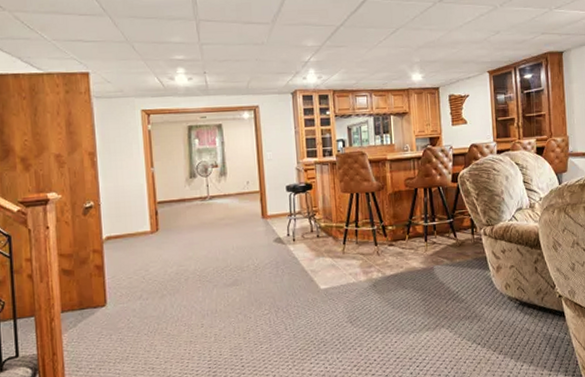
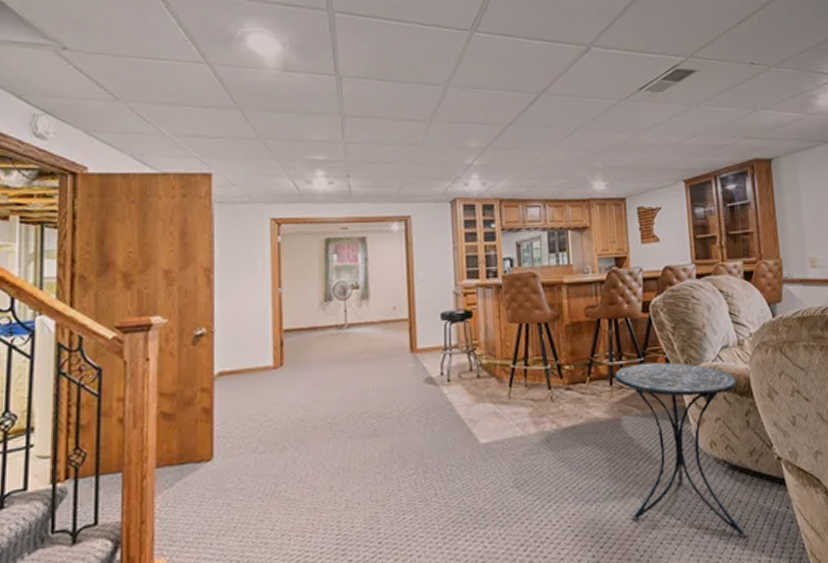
side table: none [429,222,533,358] -> present [615,362,748,539]

